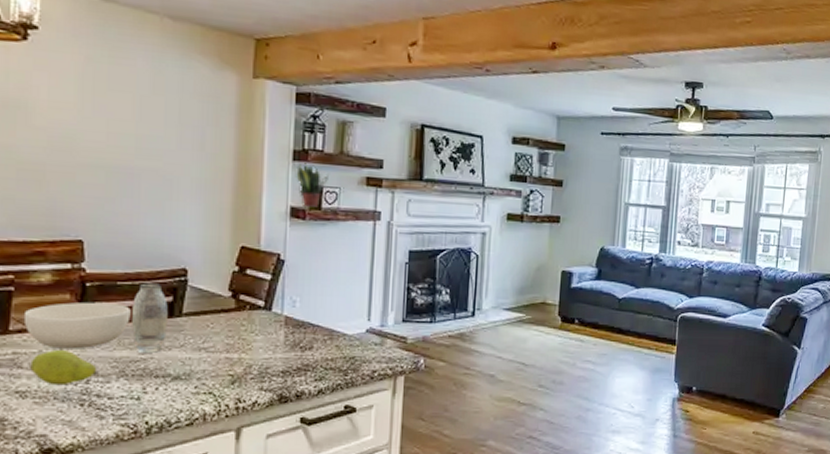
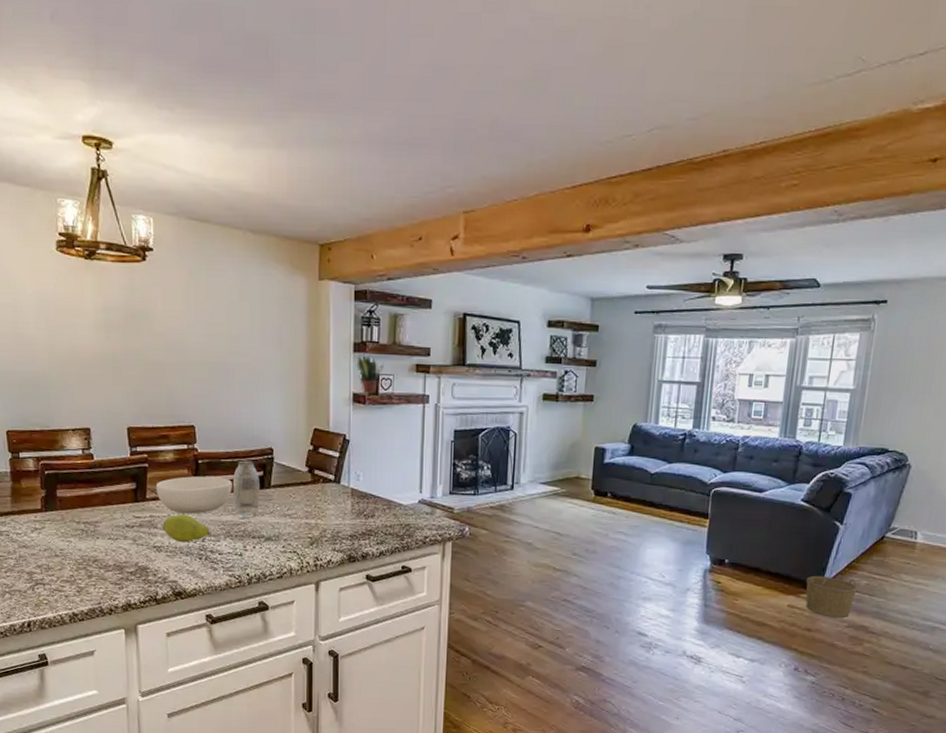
basket: none [769,400,816,443] -> present [806,575,858,618]

